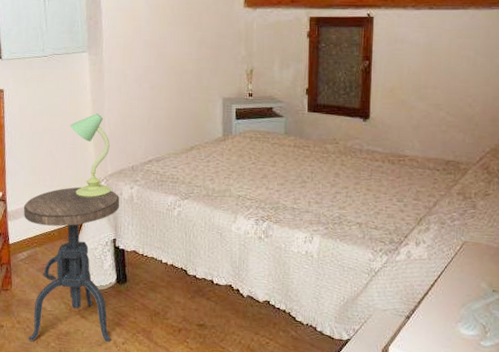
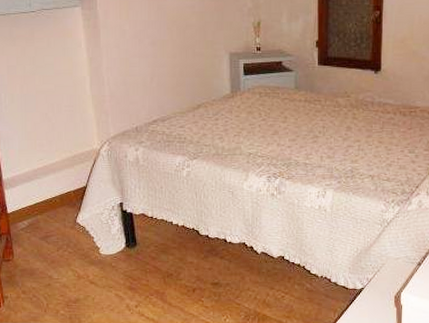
side table: present [23,186,120,342] -> none [20,150,125,310]
table lamp: present [70,113,112,198] -> none [66,73,116,162]

